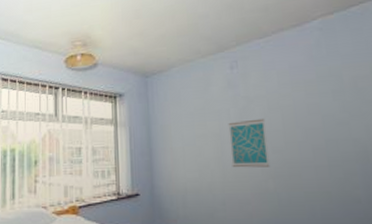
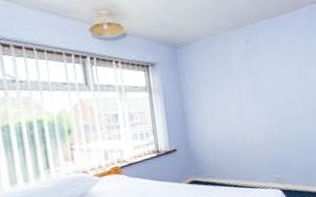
wall art: present [228,118,271,168] -> none [245,83,276,121]

